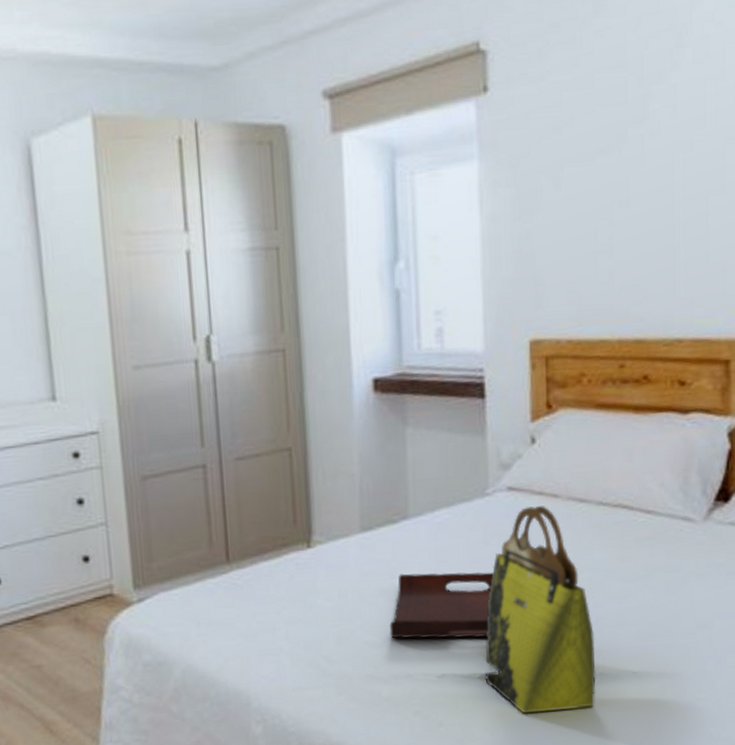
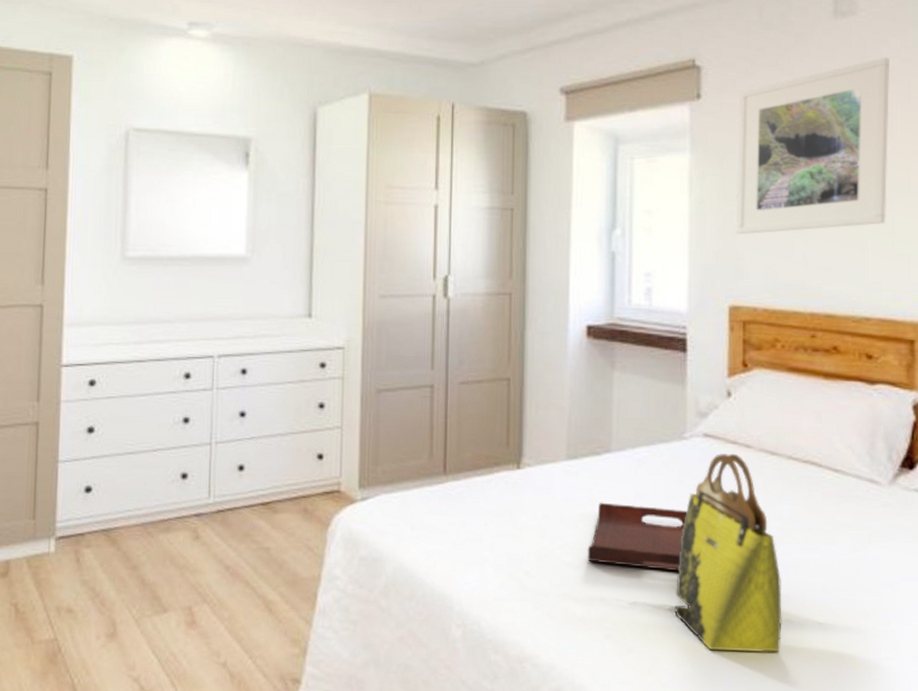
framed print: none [532,23,704,256] -> present [735,57,891,235]

